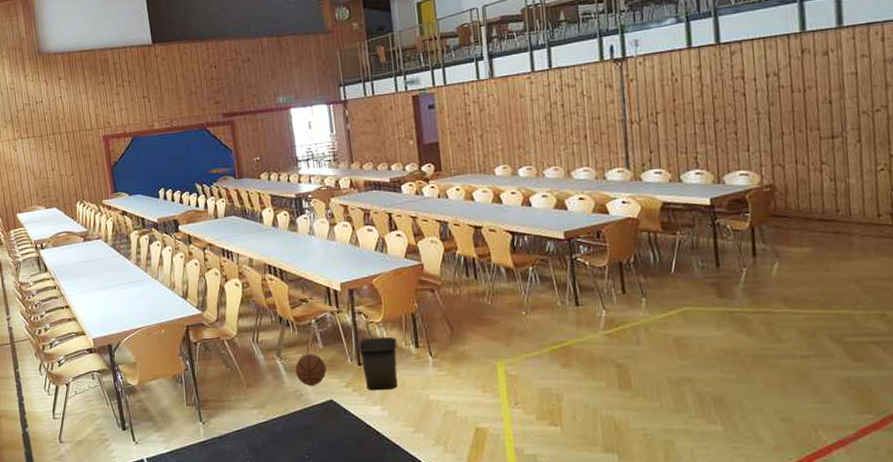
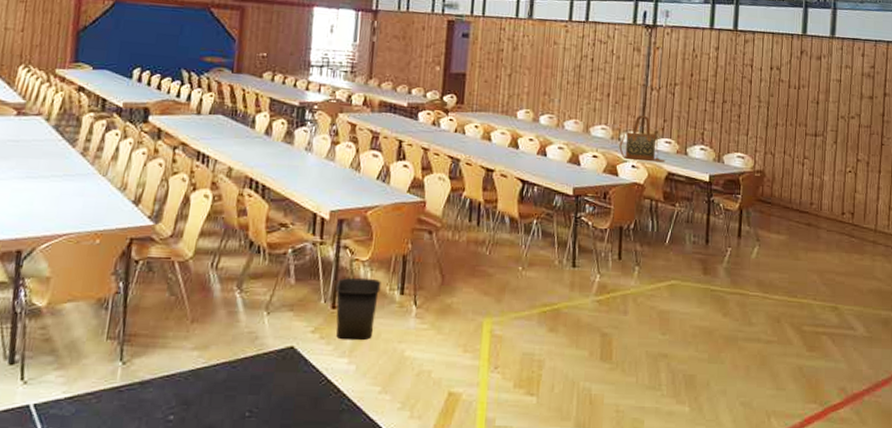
basketball: present [295,354,327,386] -> none [255,289,294,327]
handbag: none [605,150,658,197] -> present [619,115,665,163]

